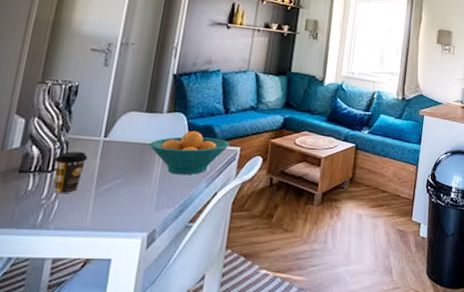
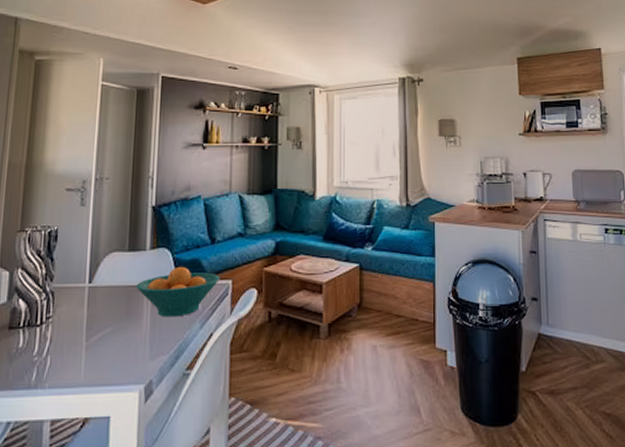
coffee cup: present [54,151,88,194] -> none [42,302,75,349]

